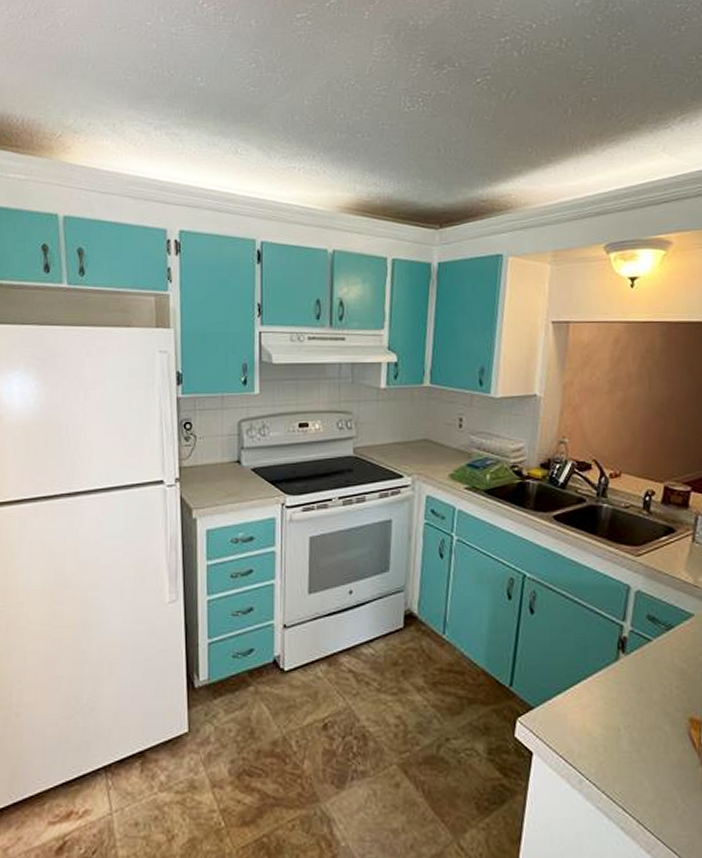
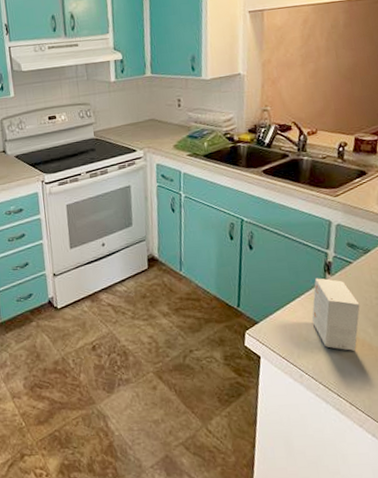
small box: none [598,656,657,753] -> present [311,278,360,351]

